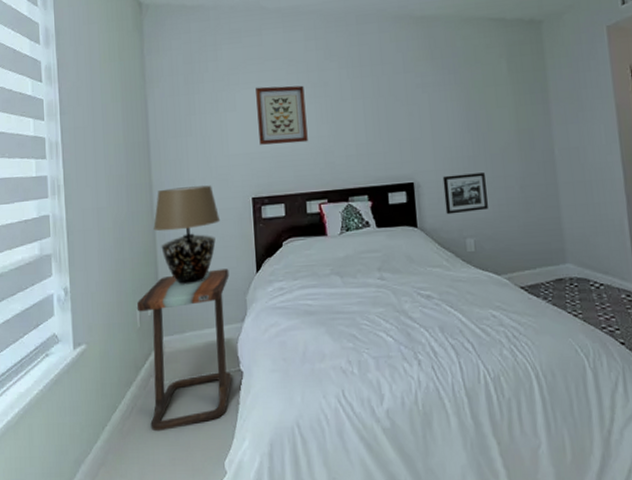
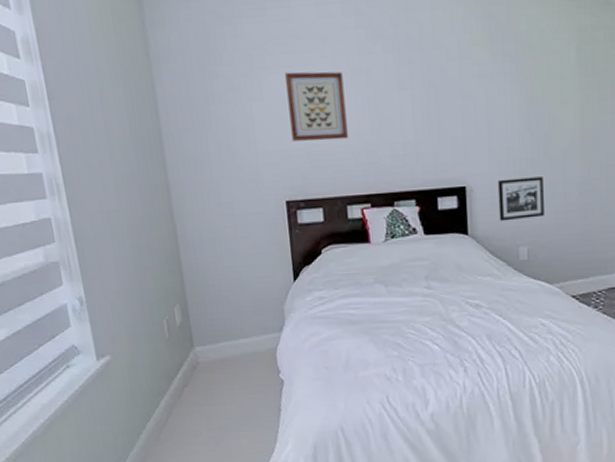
side table: present [137,269,242,432] -> none [163,277,282,438]
table lamp: present [153,185,221,285] -> none [174,186,251,295]

